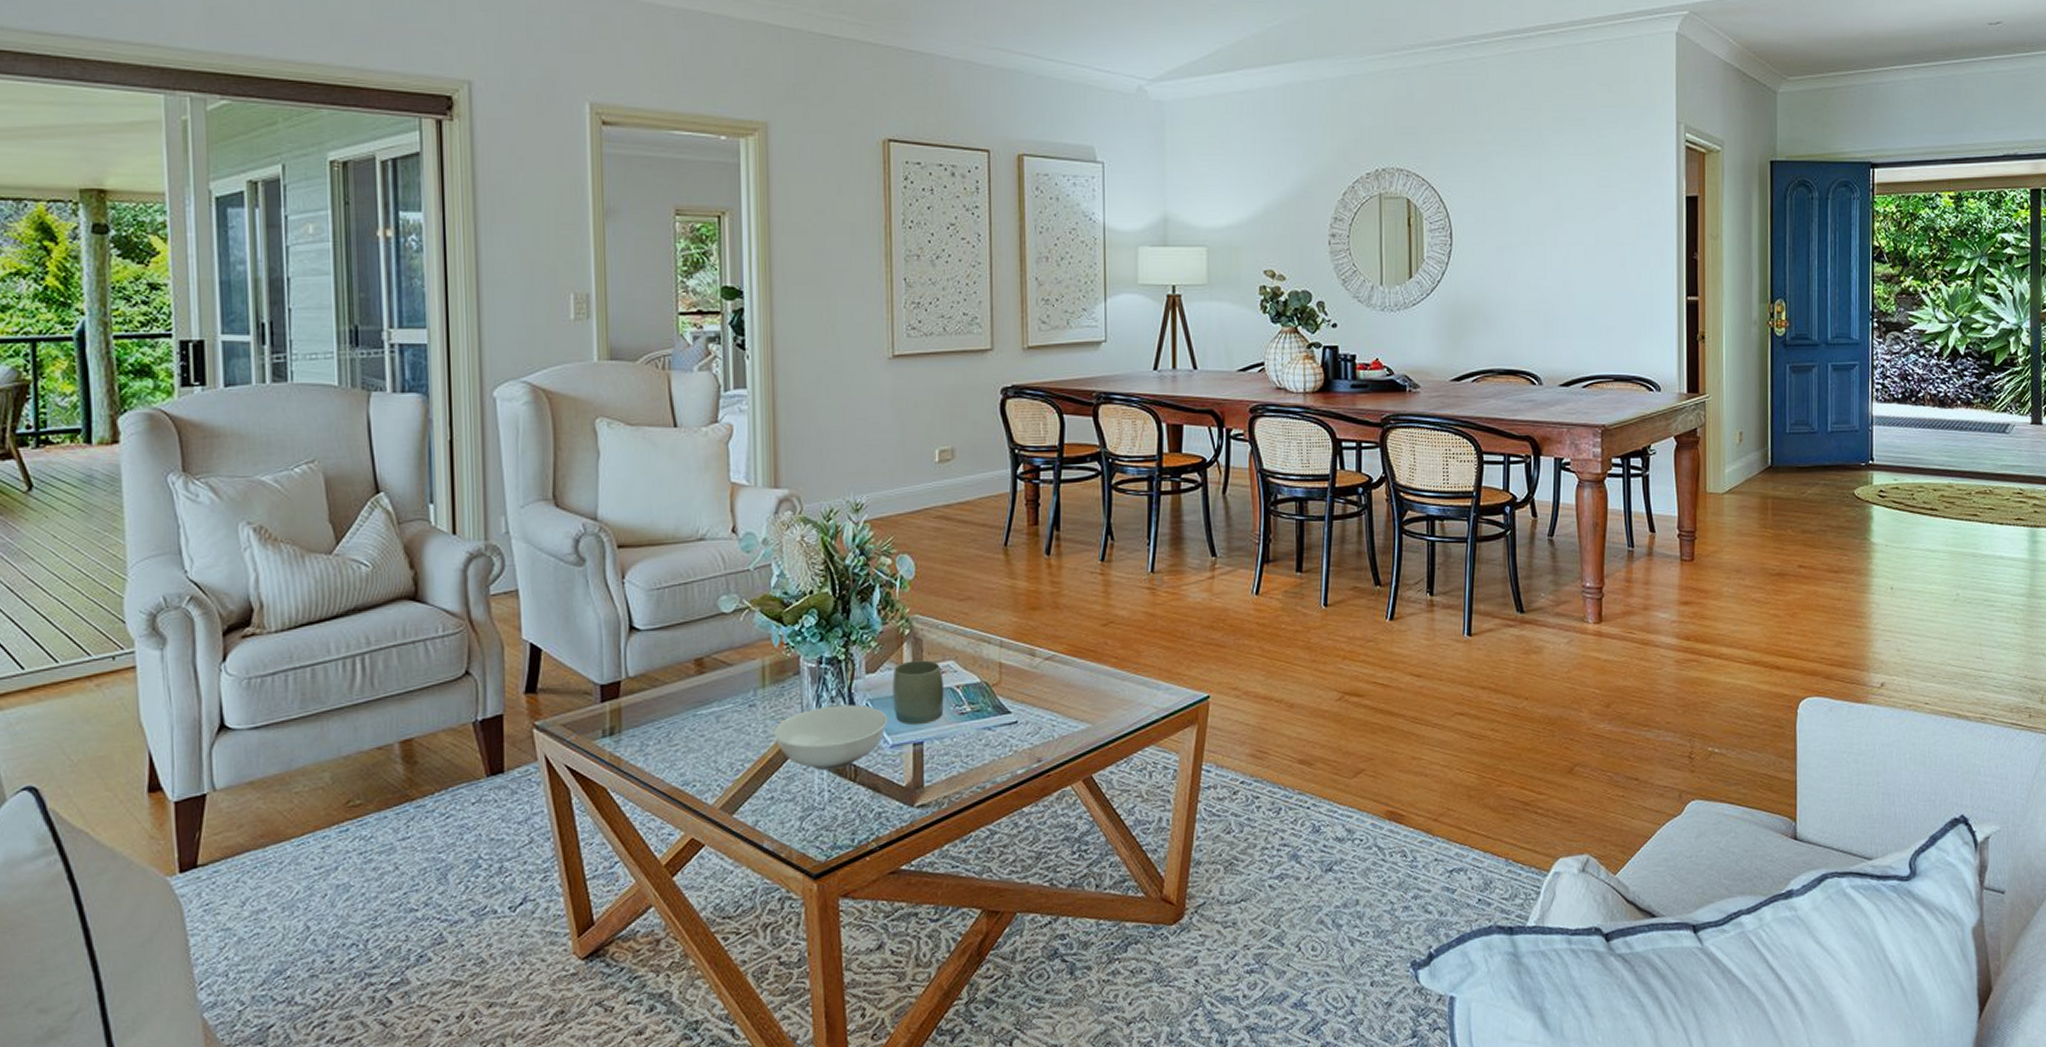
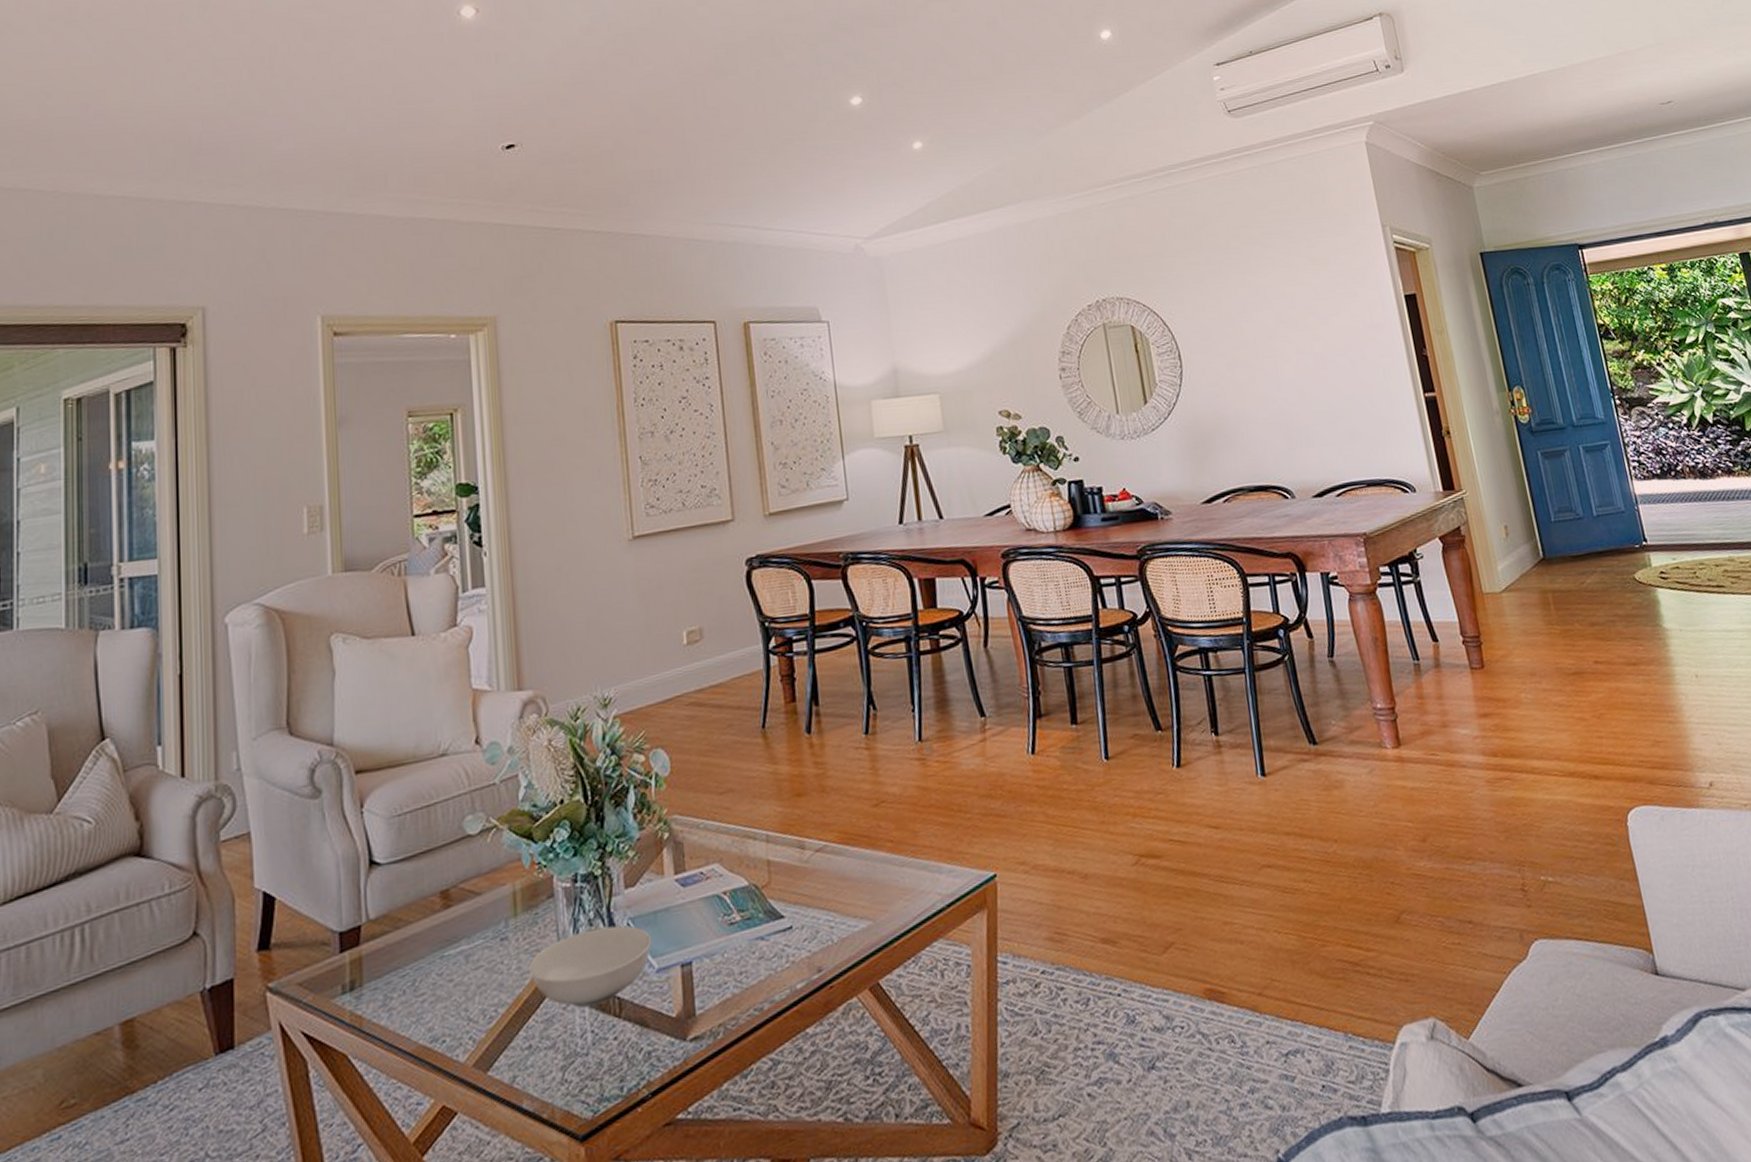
mug: present [892,660,944,726] -> none [653,865,712,944]

